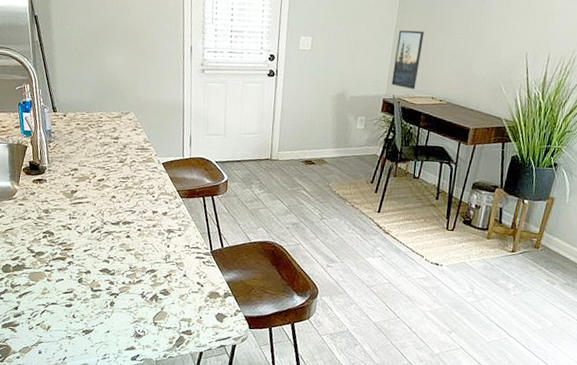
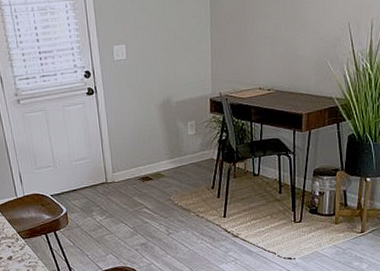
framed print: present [391,30,424,90] -> none [214,18,242,84]

